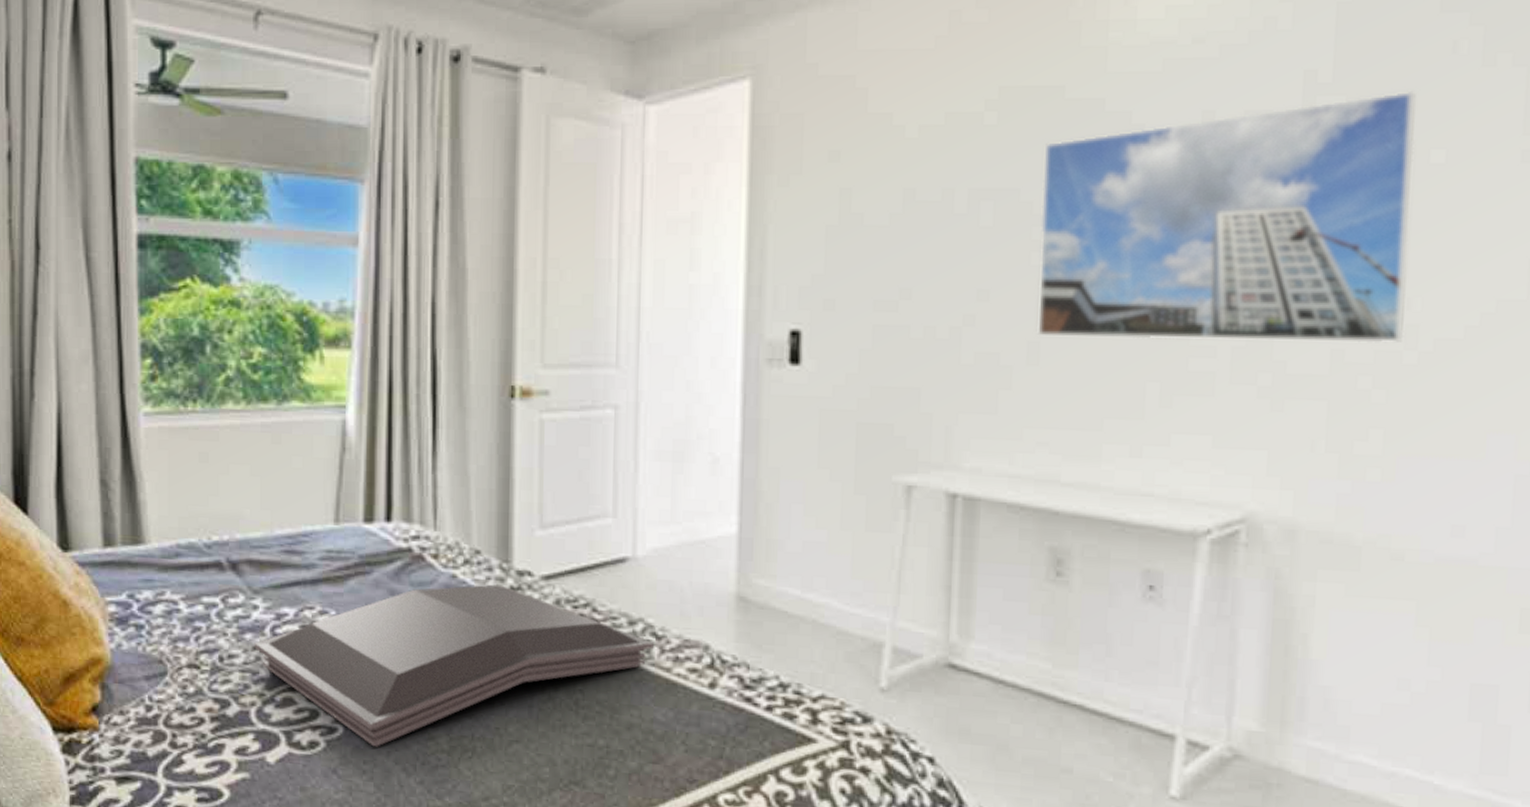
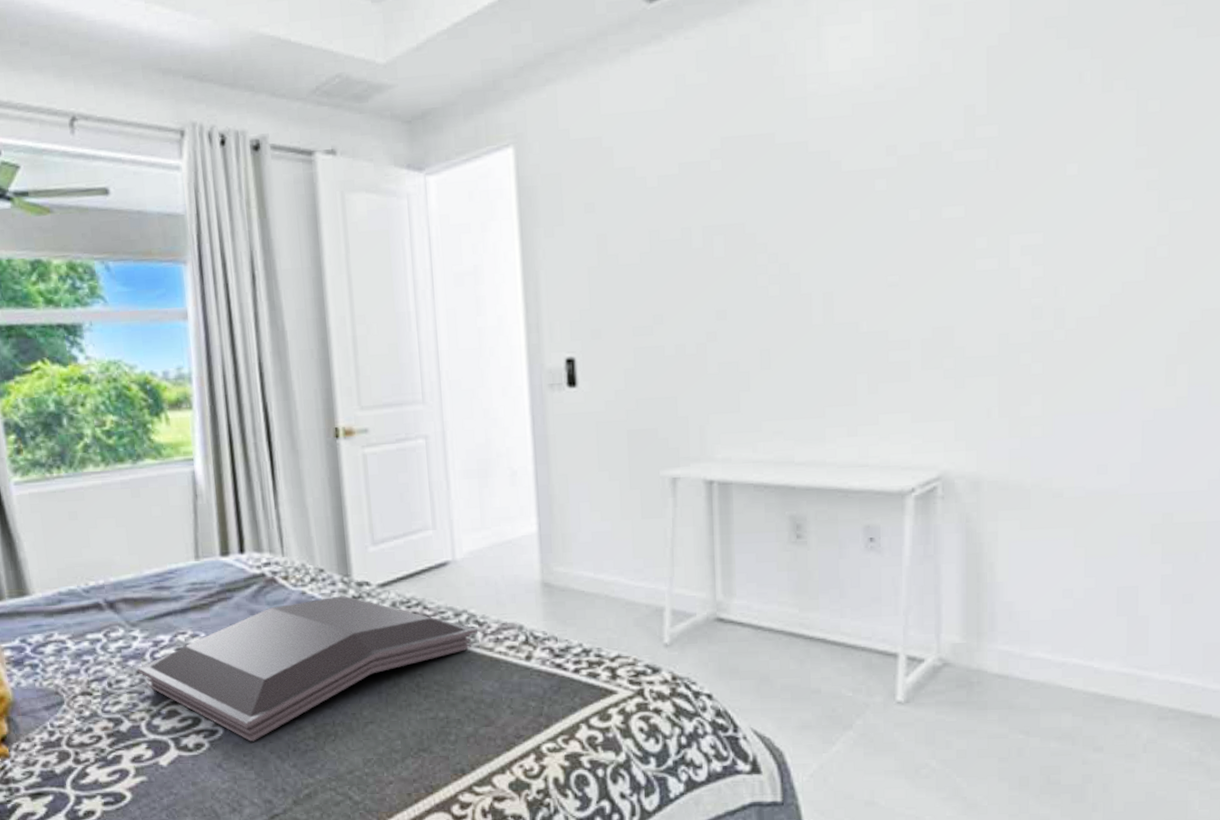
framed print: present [1037,90,1416,343] -> none [762,116,1054,344]

